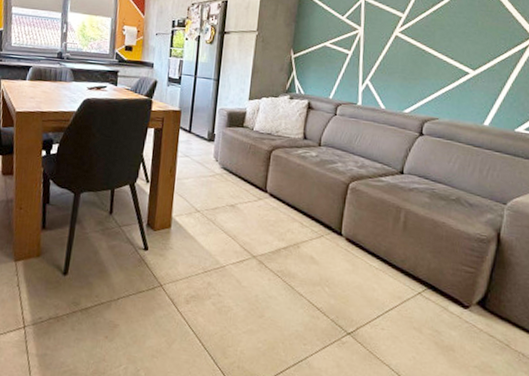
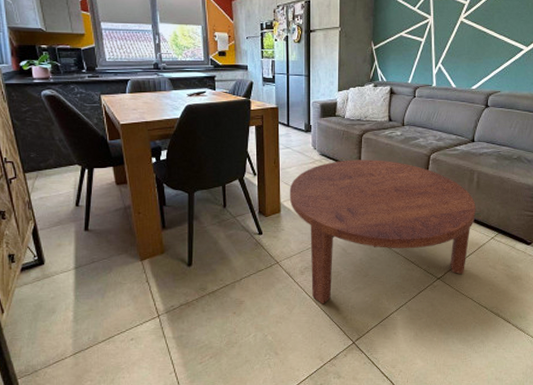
coffee table: none [182,177,401,344] -> present [289,159,476,304]

